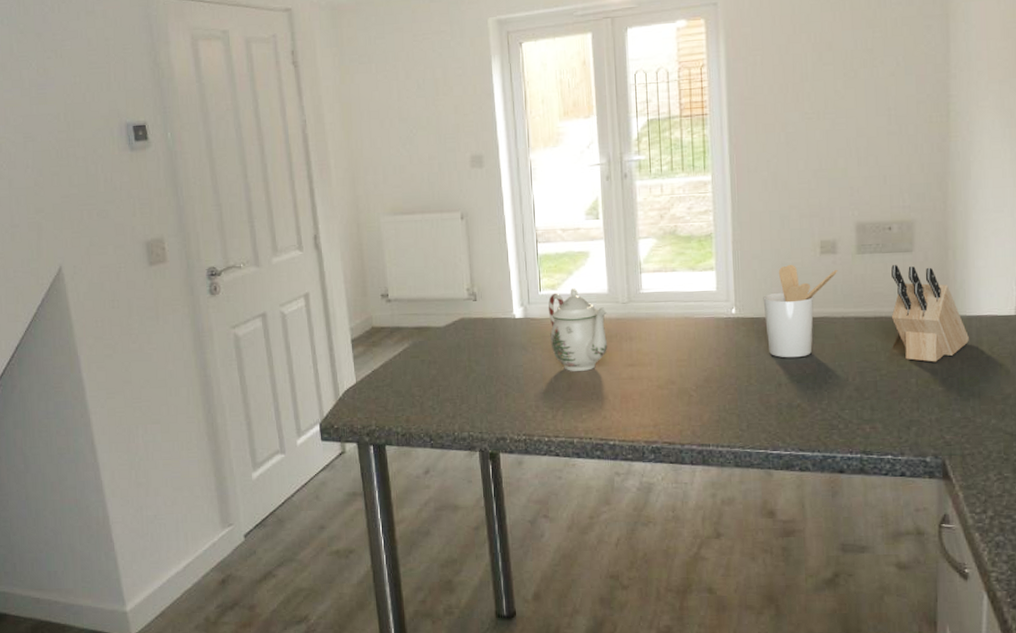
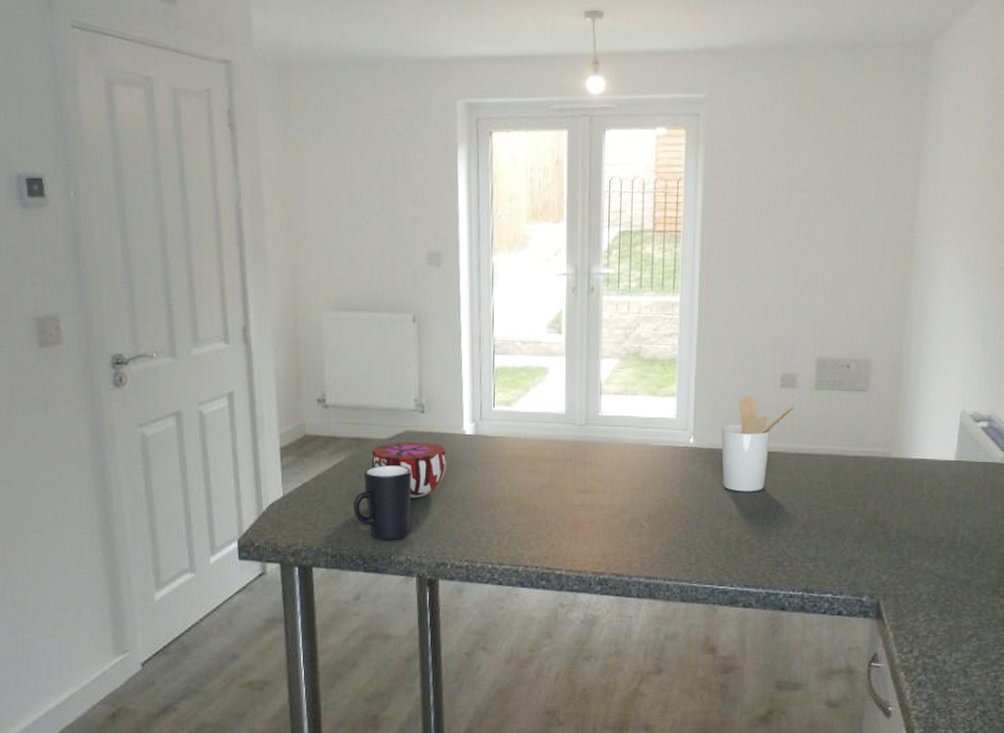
mug: none [418,349,471,418] -> present [354,464,411,540]
decorative bowl: none [431,327,501,380] -> present [371,441,448,499]
teapot: present [548,288,608,372] -> none [501,406,564,496]
knife block: present [891,265,969,362] -> none [842,403,911,503]

